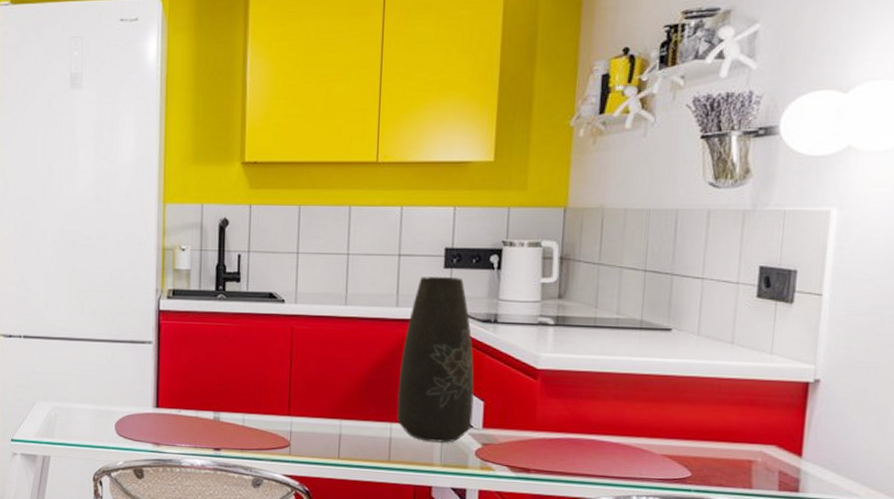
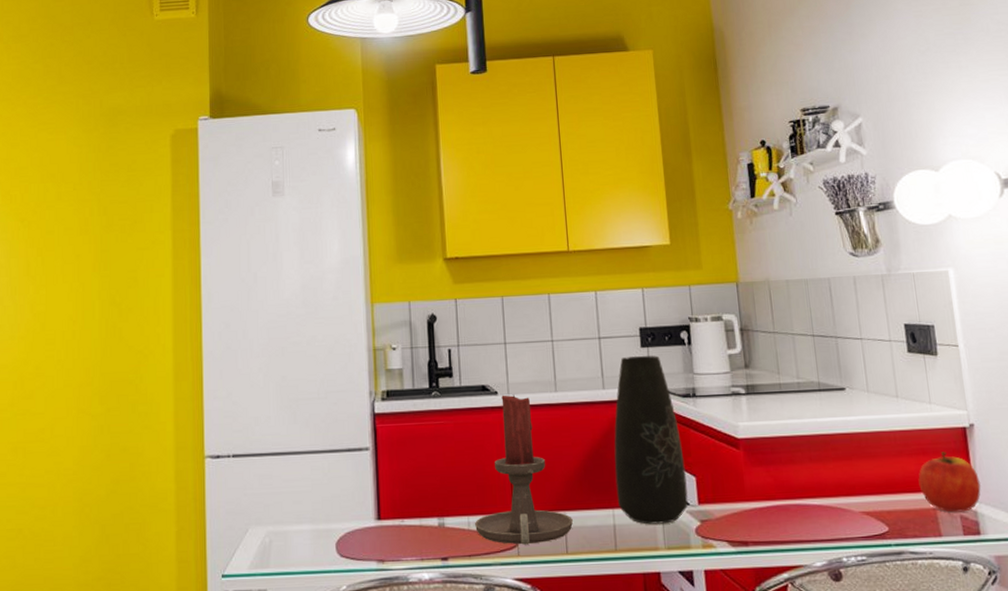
candle holder: none [248,303,349,446] -> present [474,394,574,545]
apple: none [737,405,812,468] -> present [918,452,981,513]

